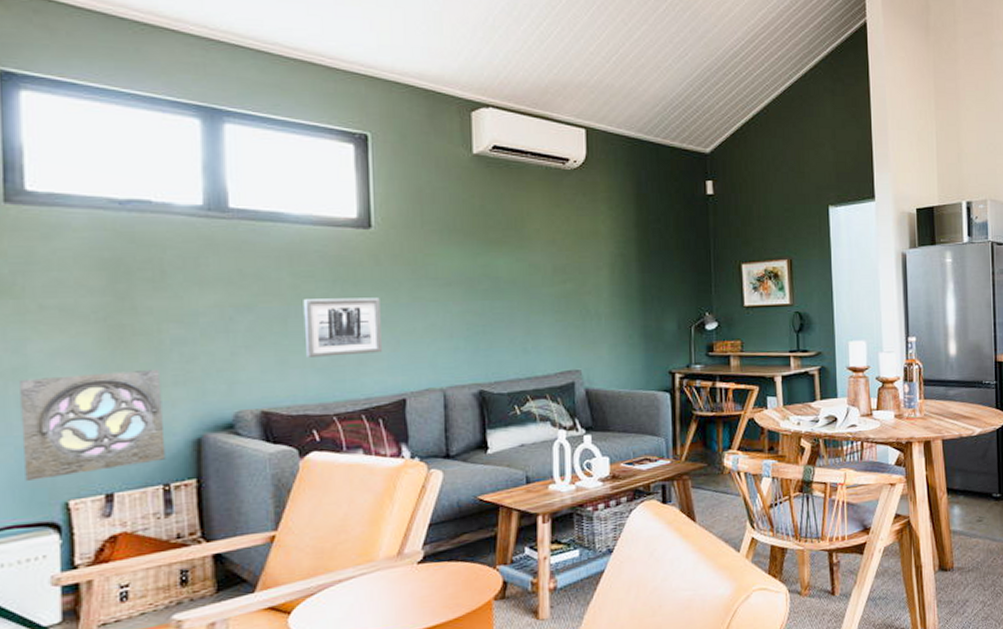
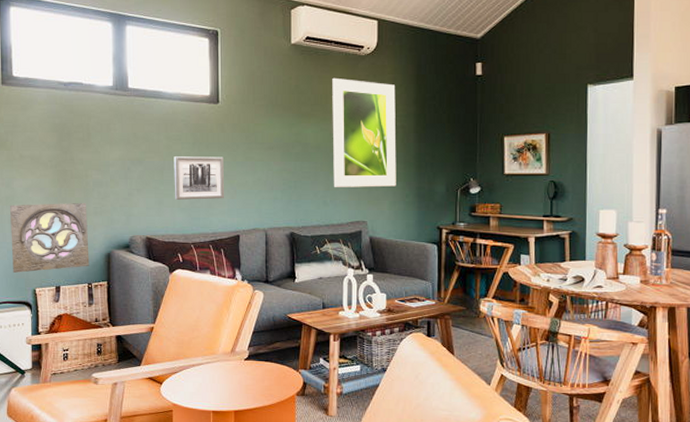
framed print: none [529,196,617,330] -> present [332,77,396,187]

